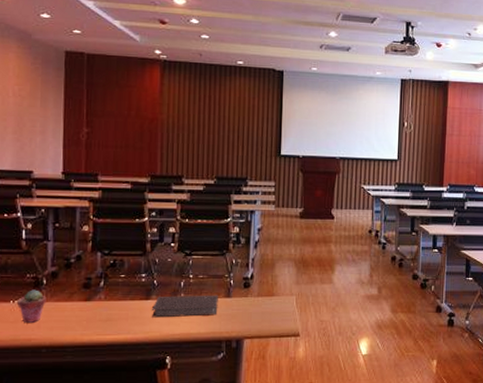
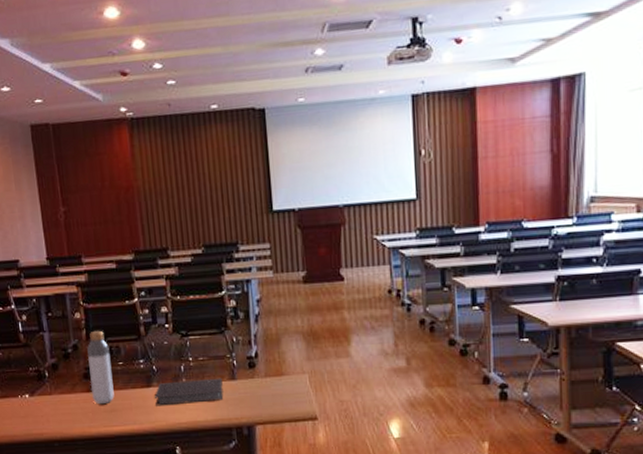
potted succulent: present [16,289,46,323] -> none [24,383,52,417]
bottle: none [88,243,114,314] -> present [87,330,114,405]

